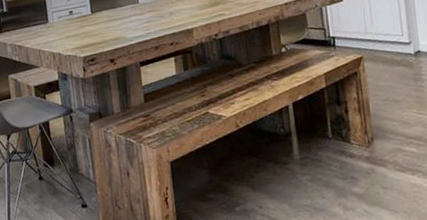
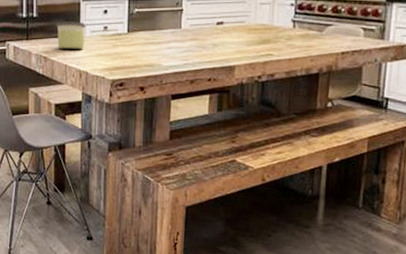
candle: none [26,10,54,37] -> present [56,21,86,50]

